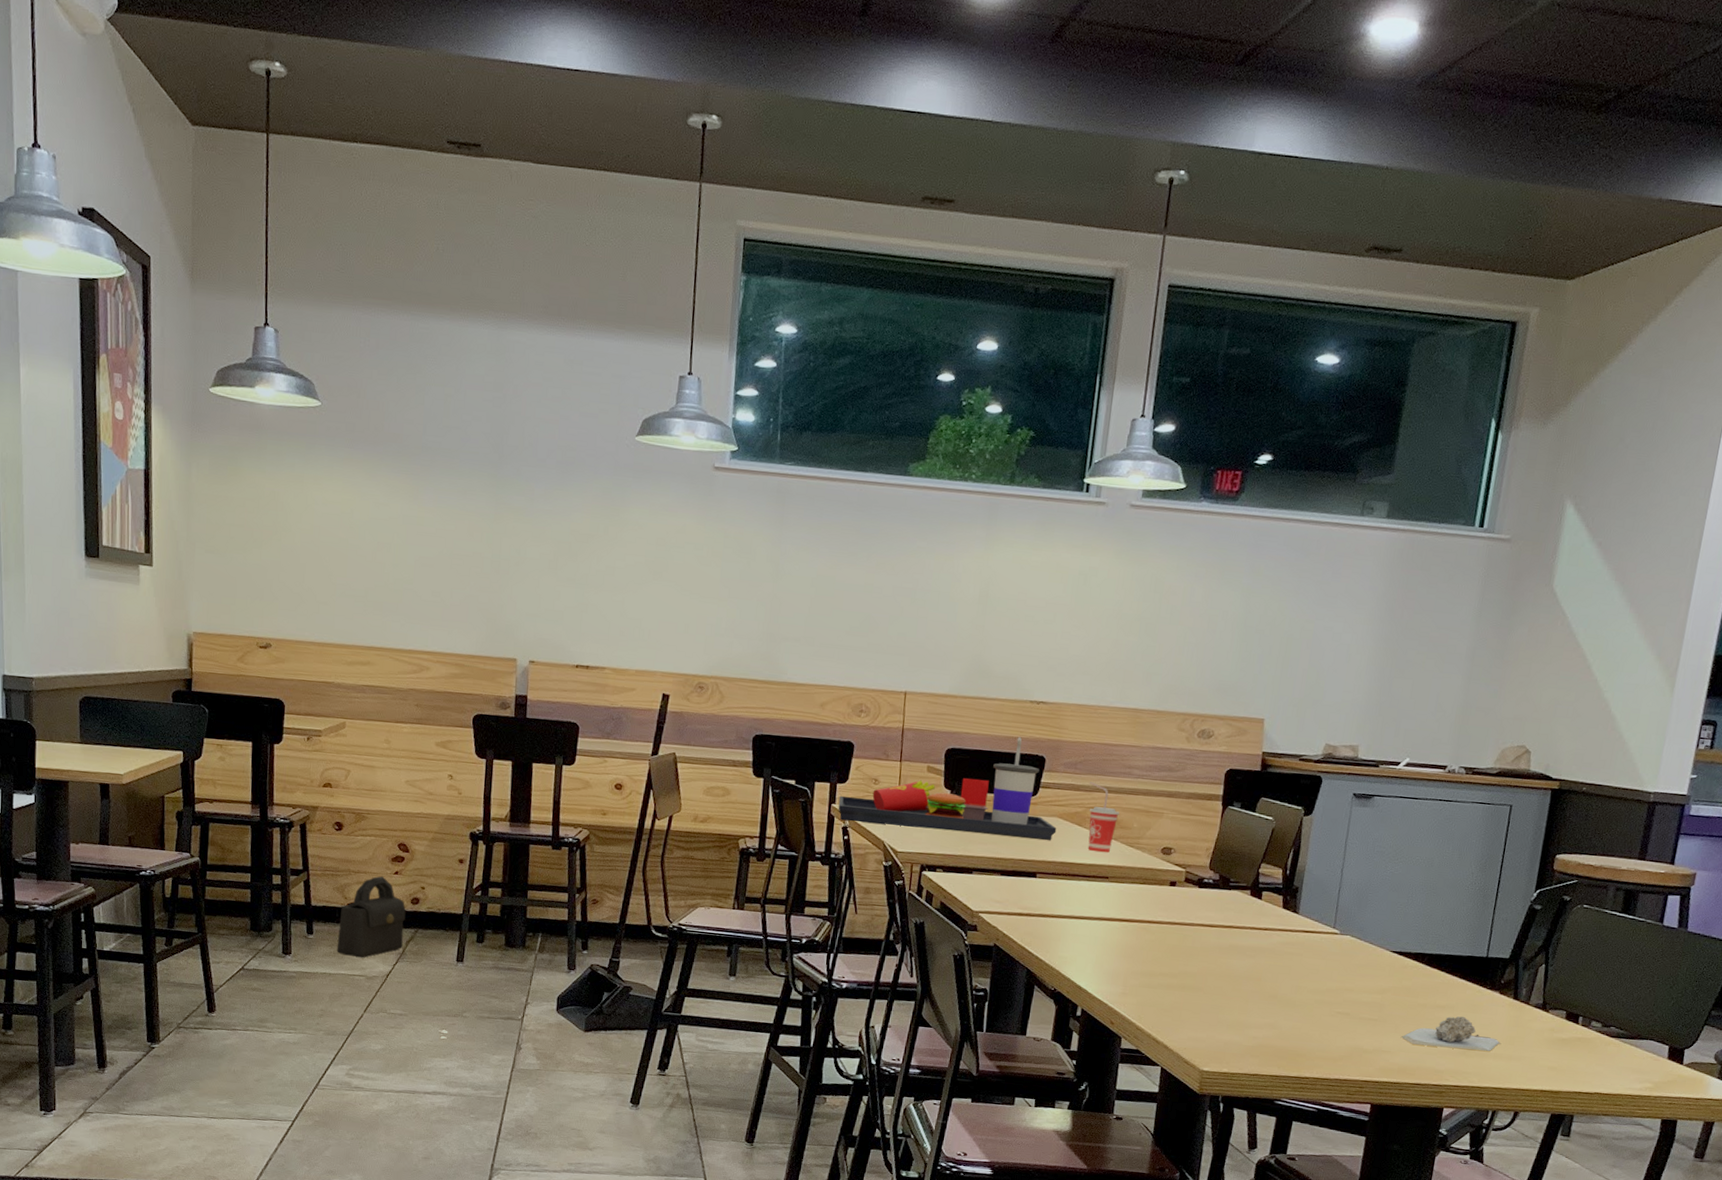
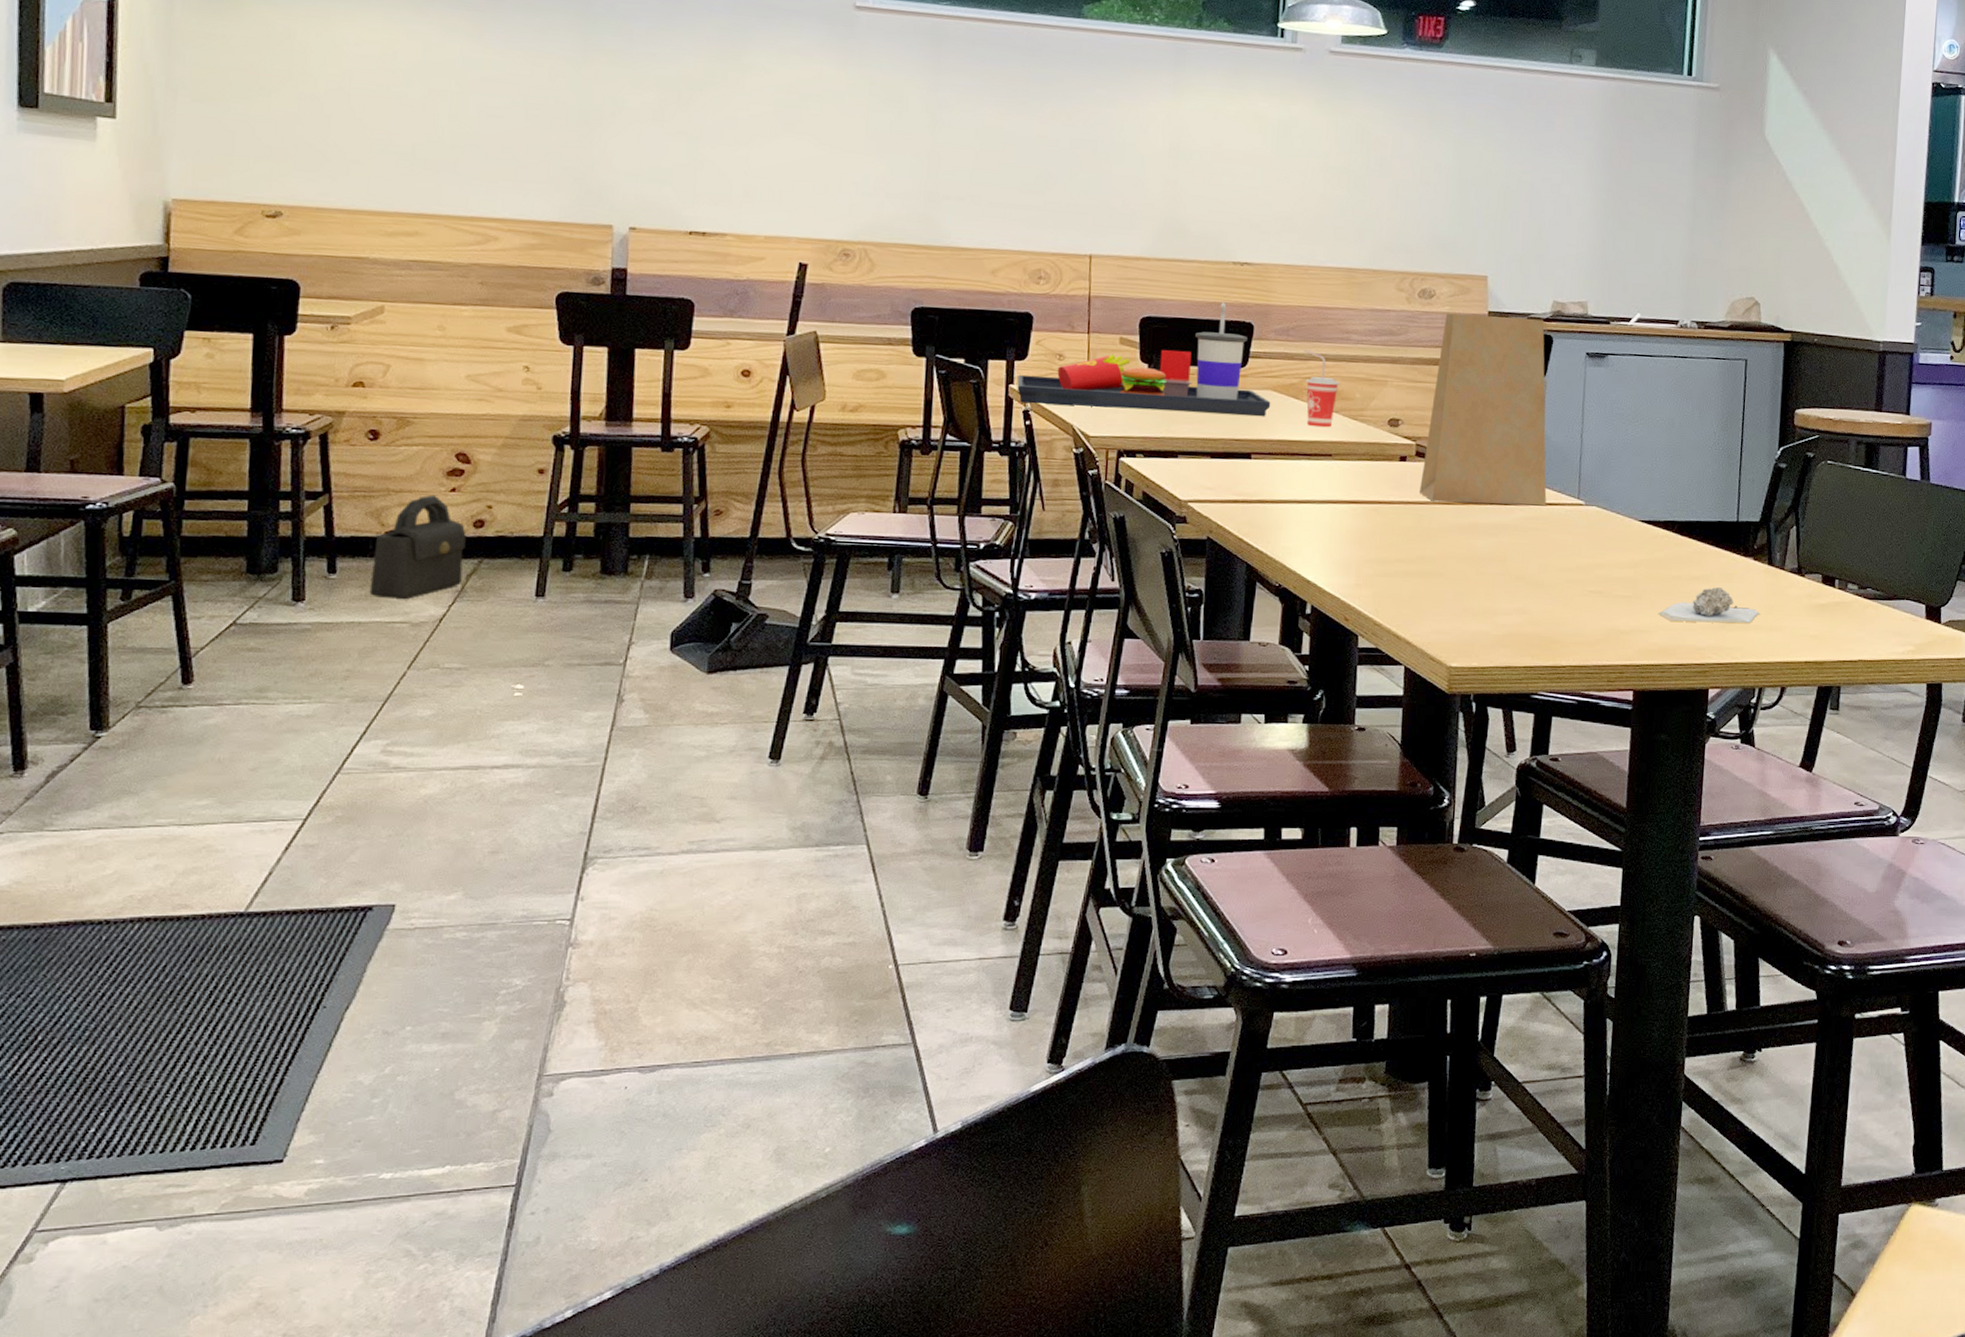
paper bag: none [1185,752,1315,933] -> present [1418,313,1547,506]

